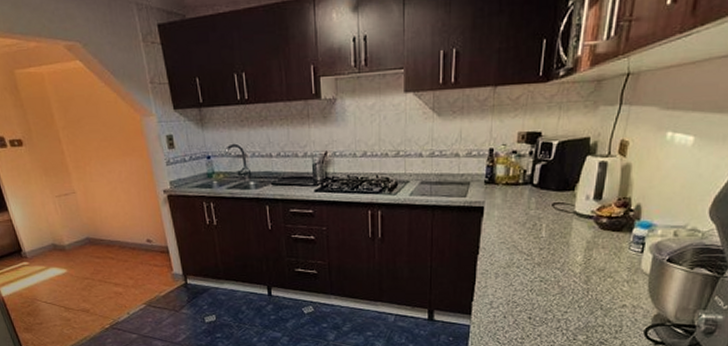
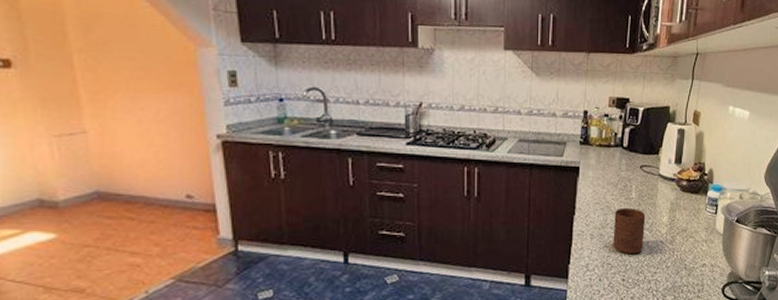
cup: none [519,246,557,292] -> present [613,207,646,254]

